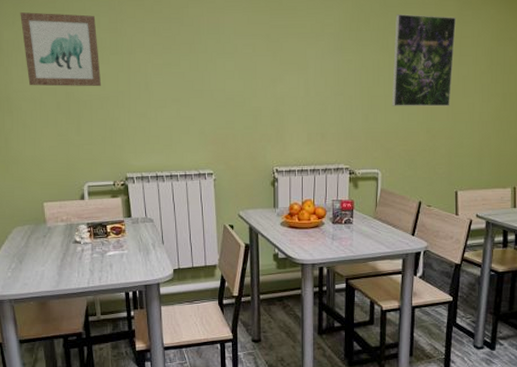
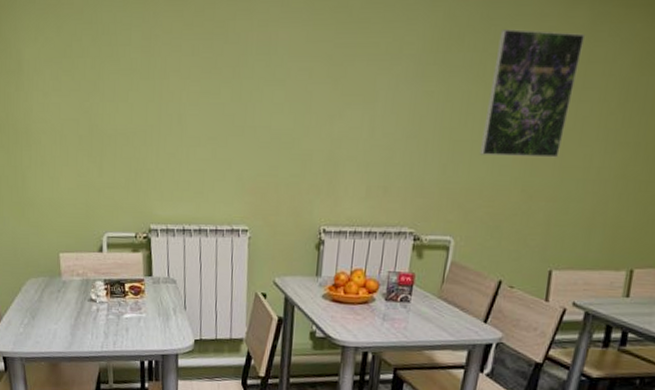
wall art: present [20,12,102,87] -> none [43,25,129,119]

